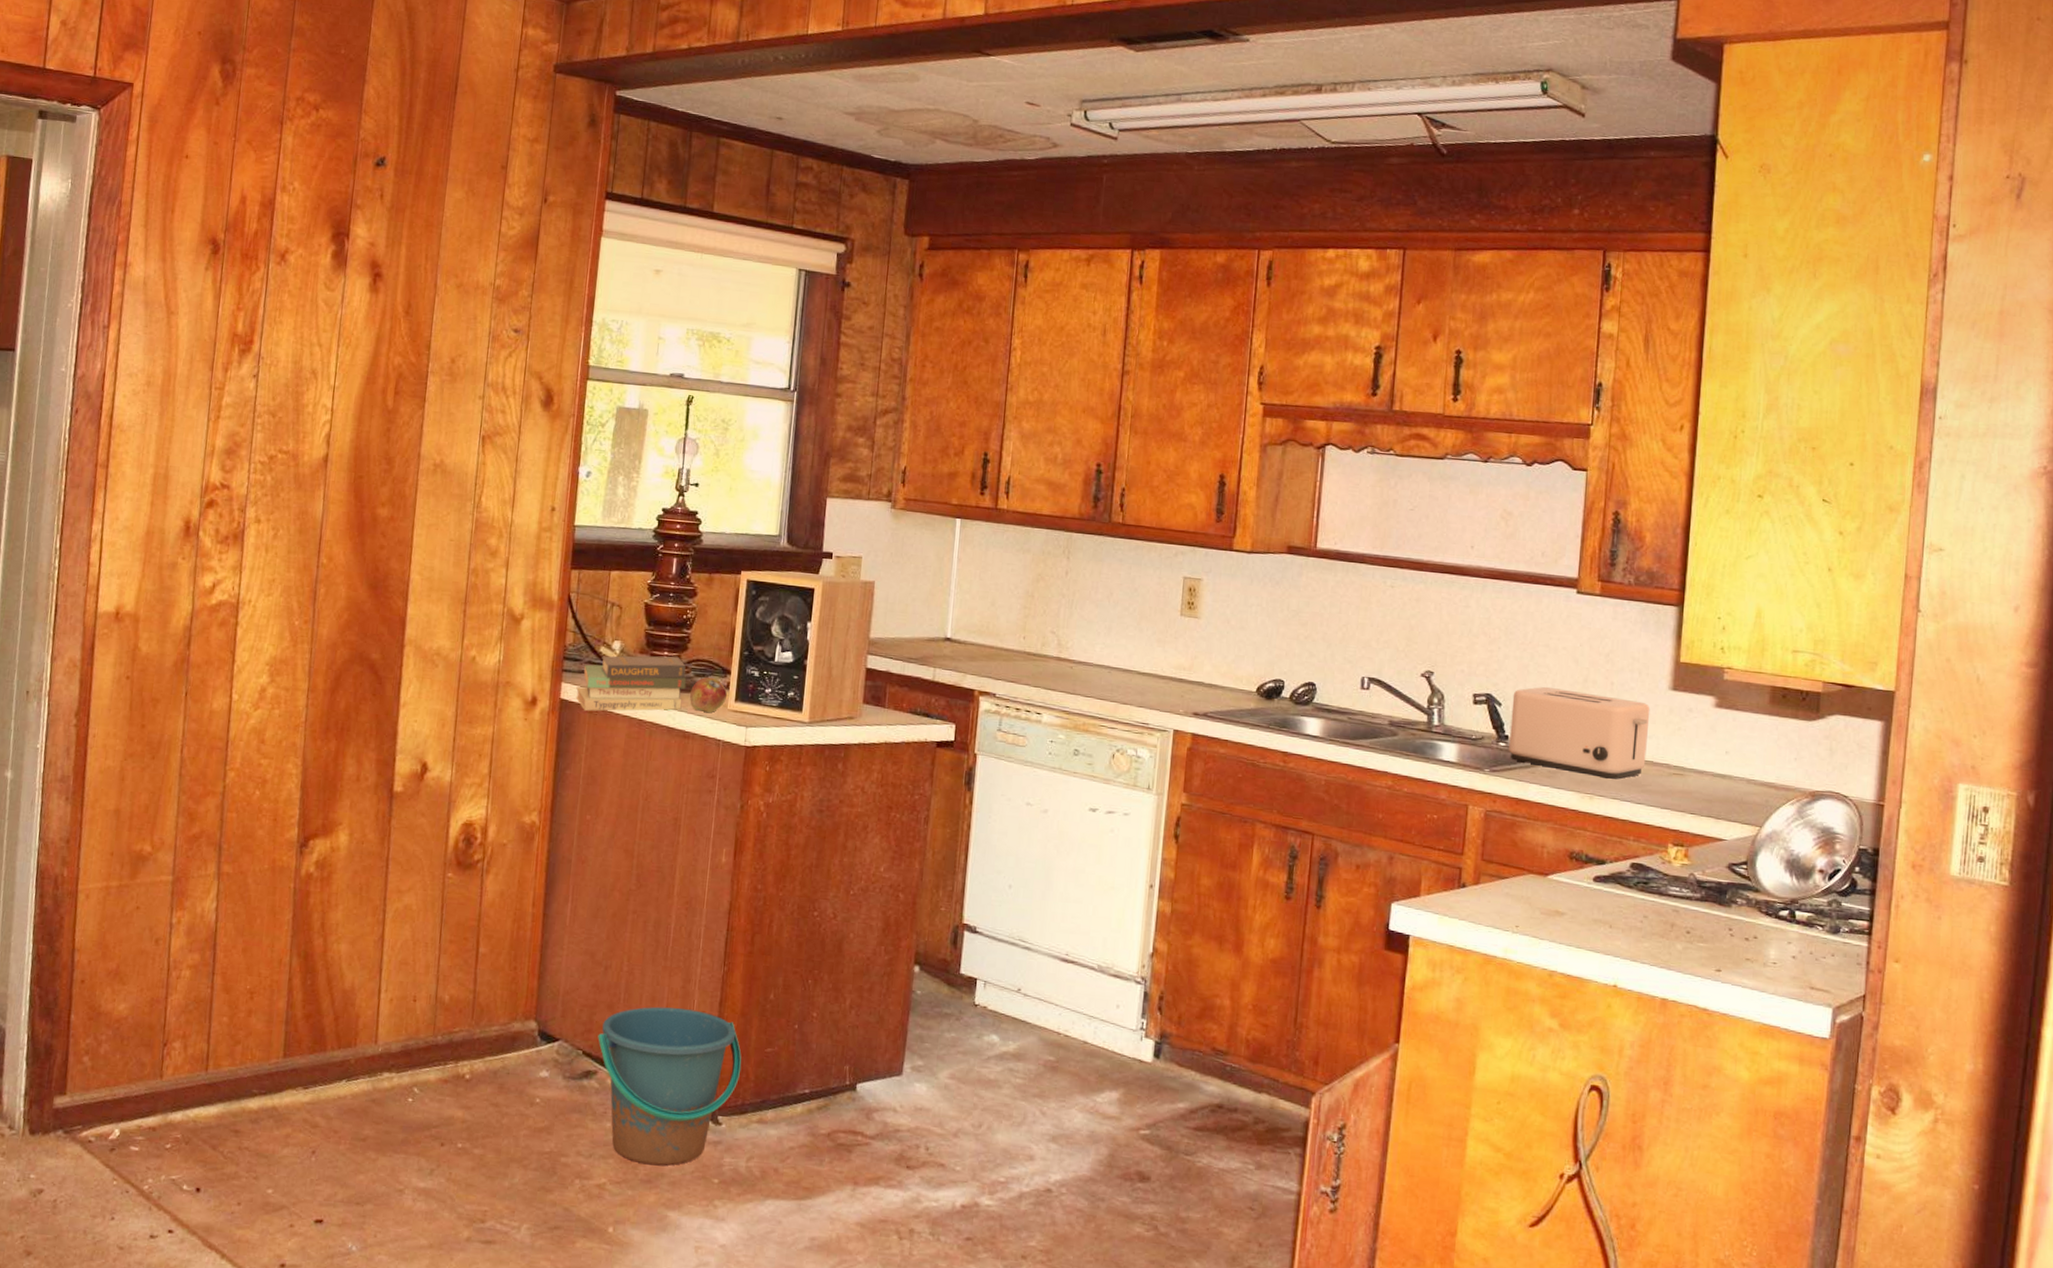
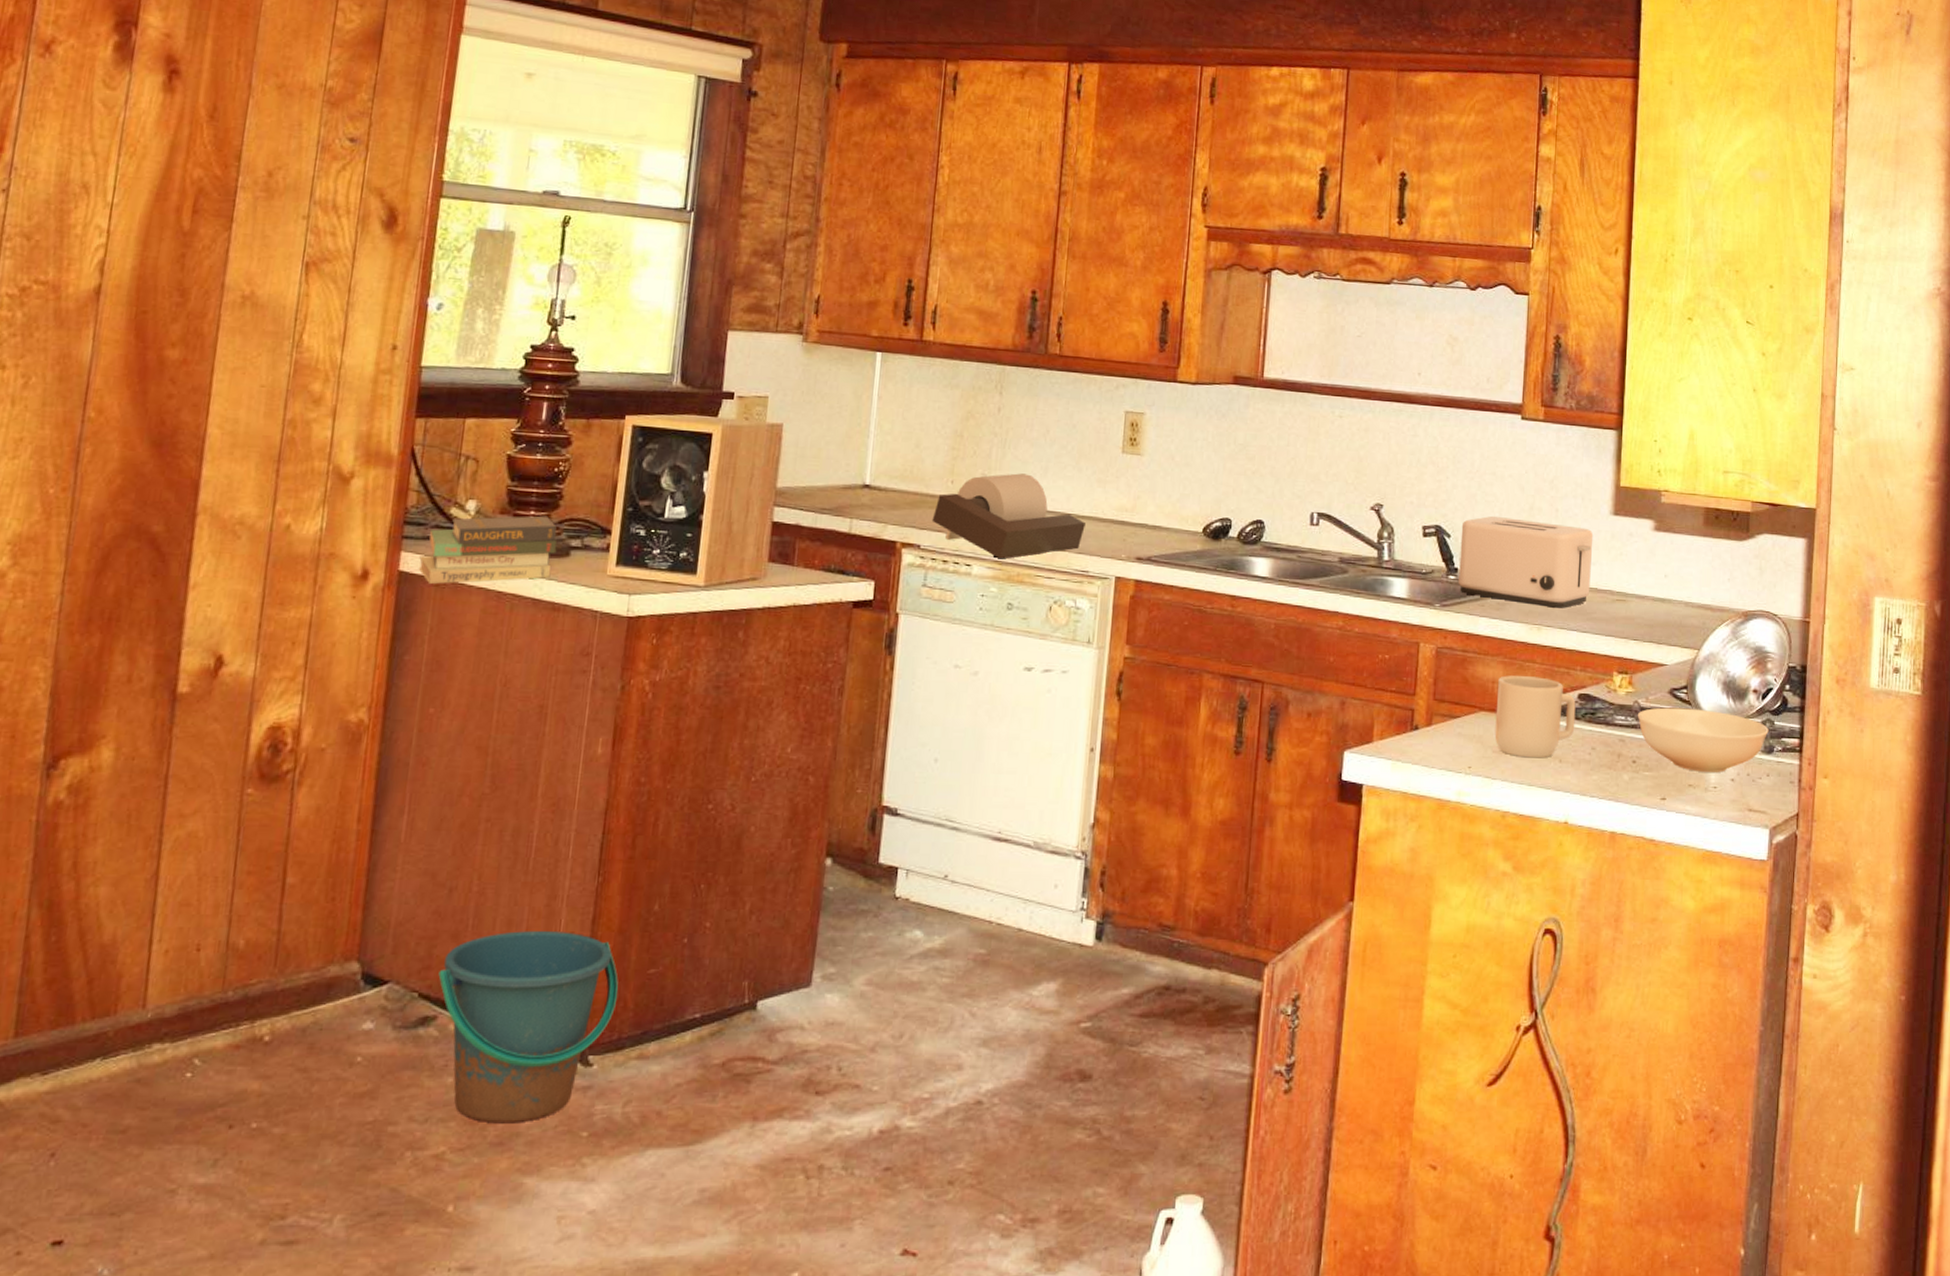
fruit: present [690,676,727,713] -> none [561,538,607,581]
paper towel holder: none [1006,631,1146,710] -> present [931,473,1085,559]
mug: none [1543,841,1628,923] -> present [1495,675,1576,758]
bowl: none [1692,881,1835,949] -> present [1637,707,1769,773]

